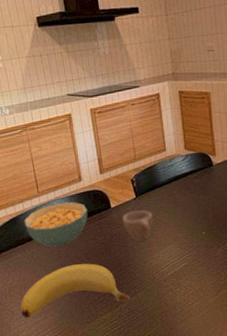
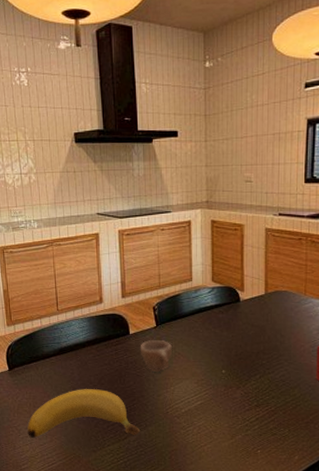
cereal bowl: present [24,202,88,247] -> none [41,323,105,368]

